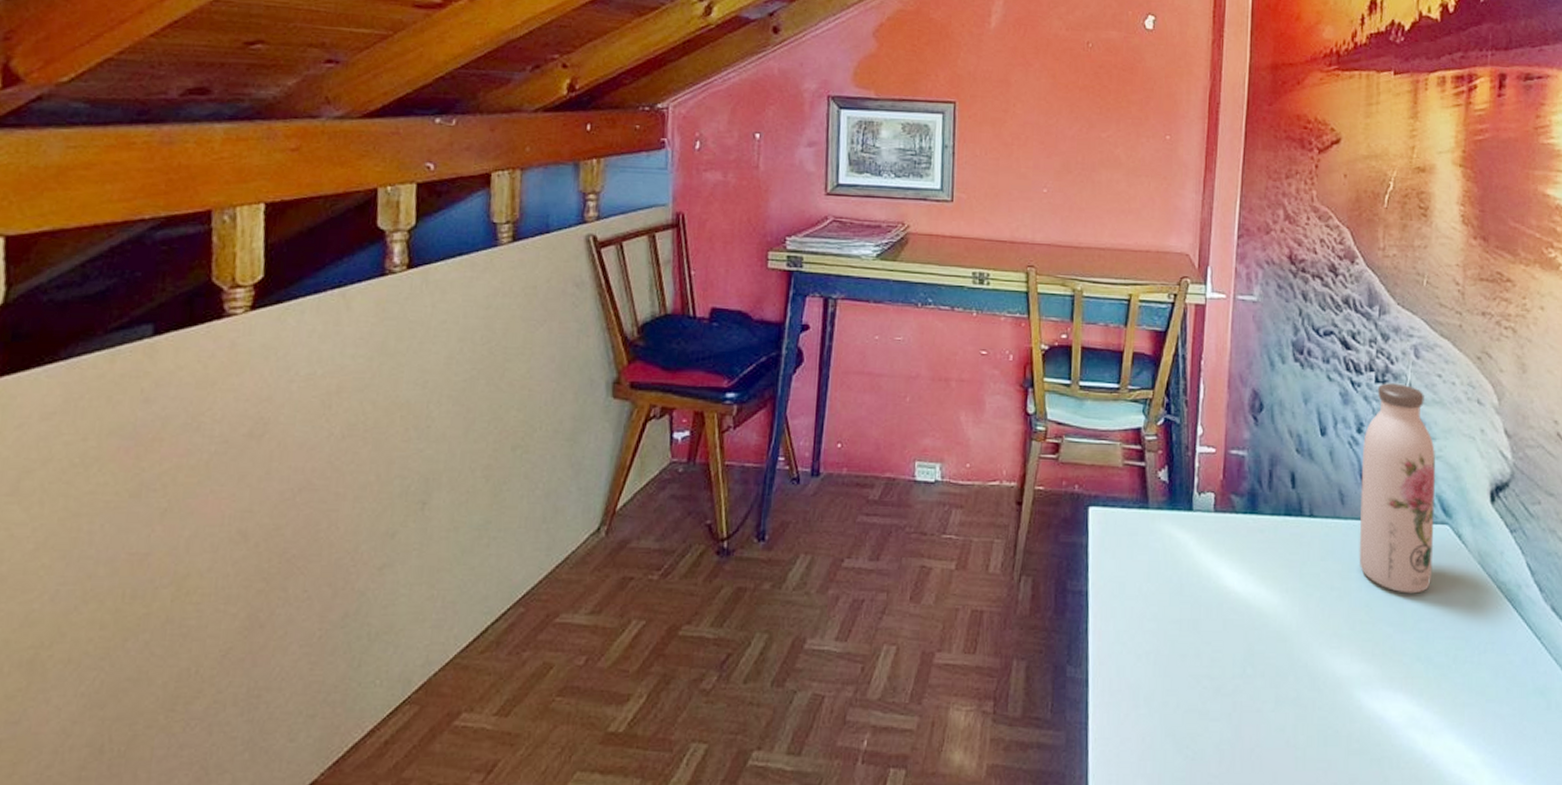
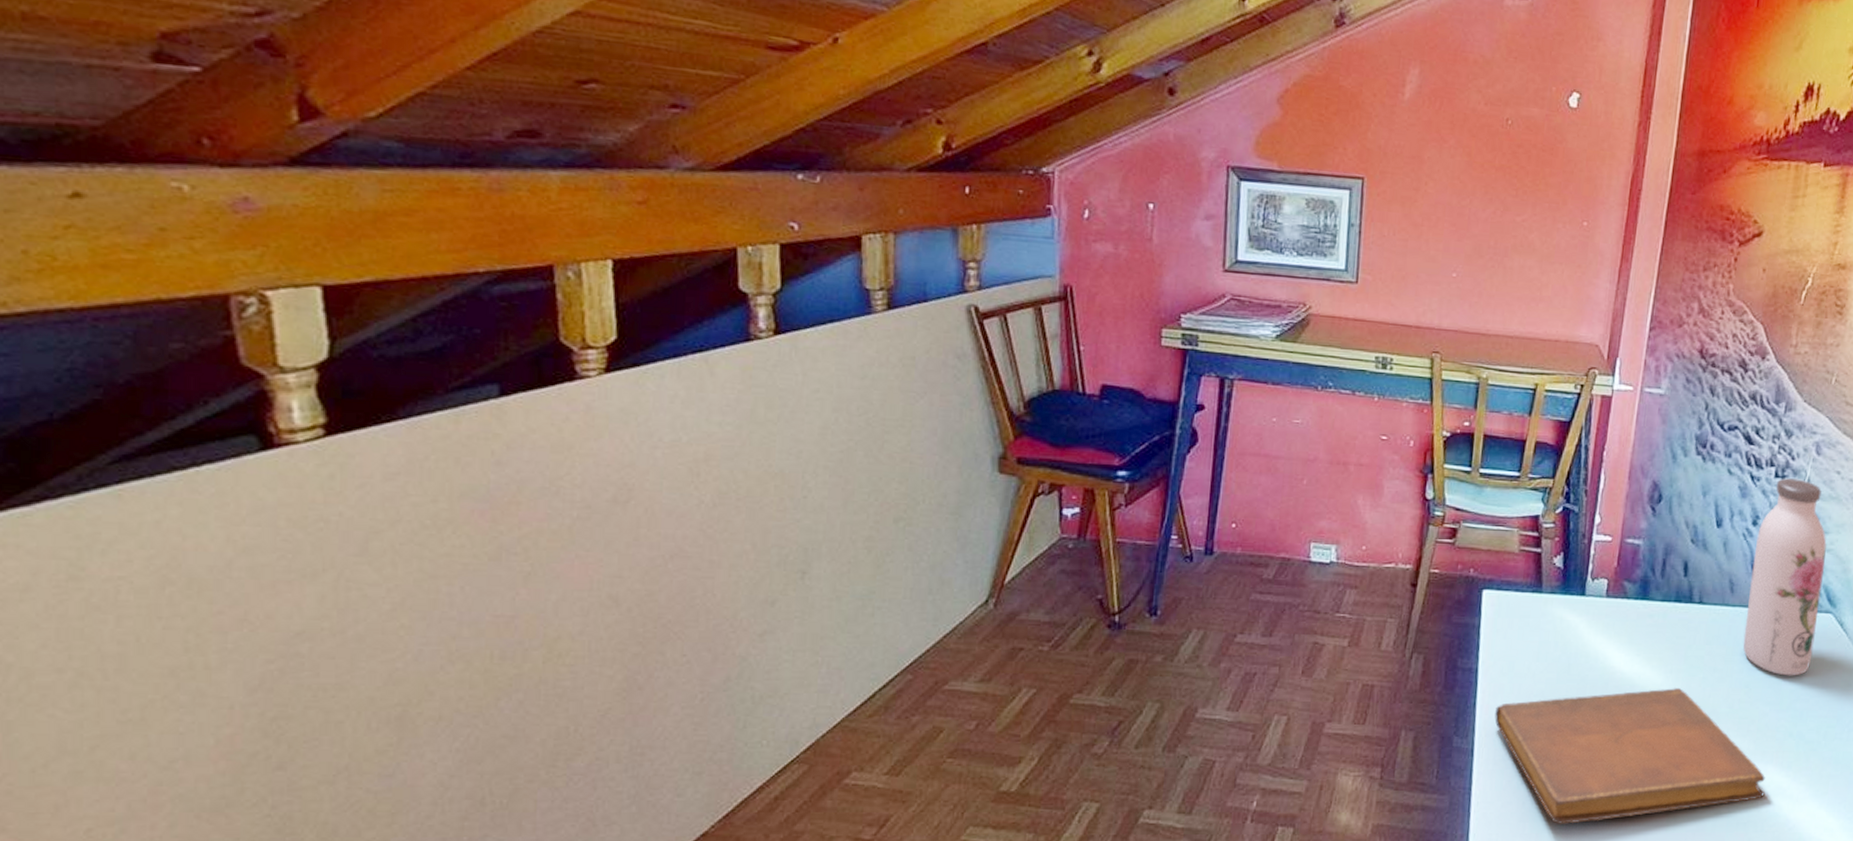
notebook: none [1108,609,1397,764] -> present [1494,688,1765,825]

